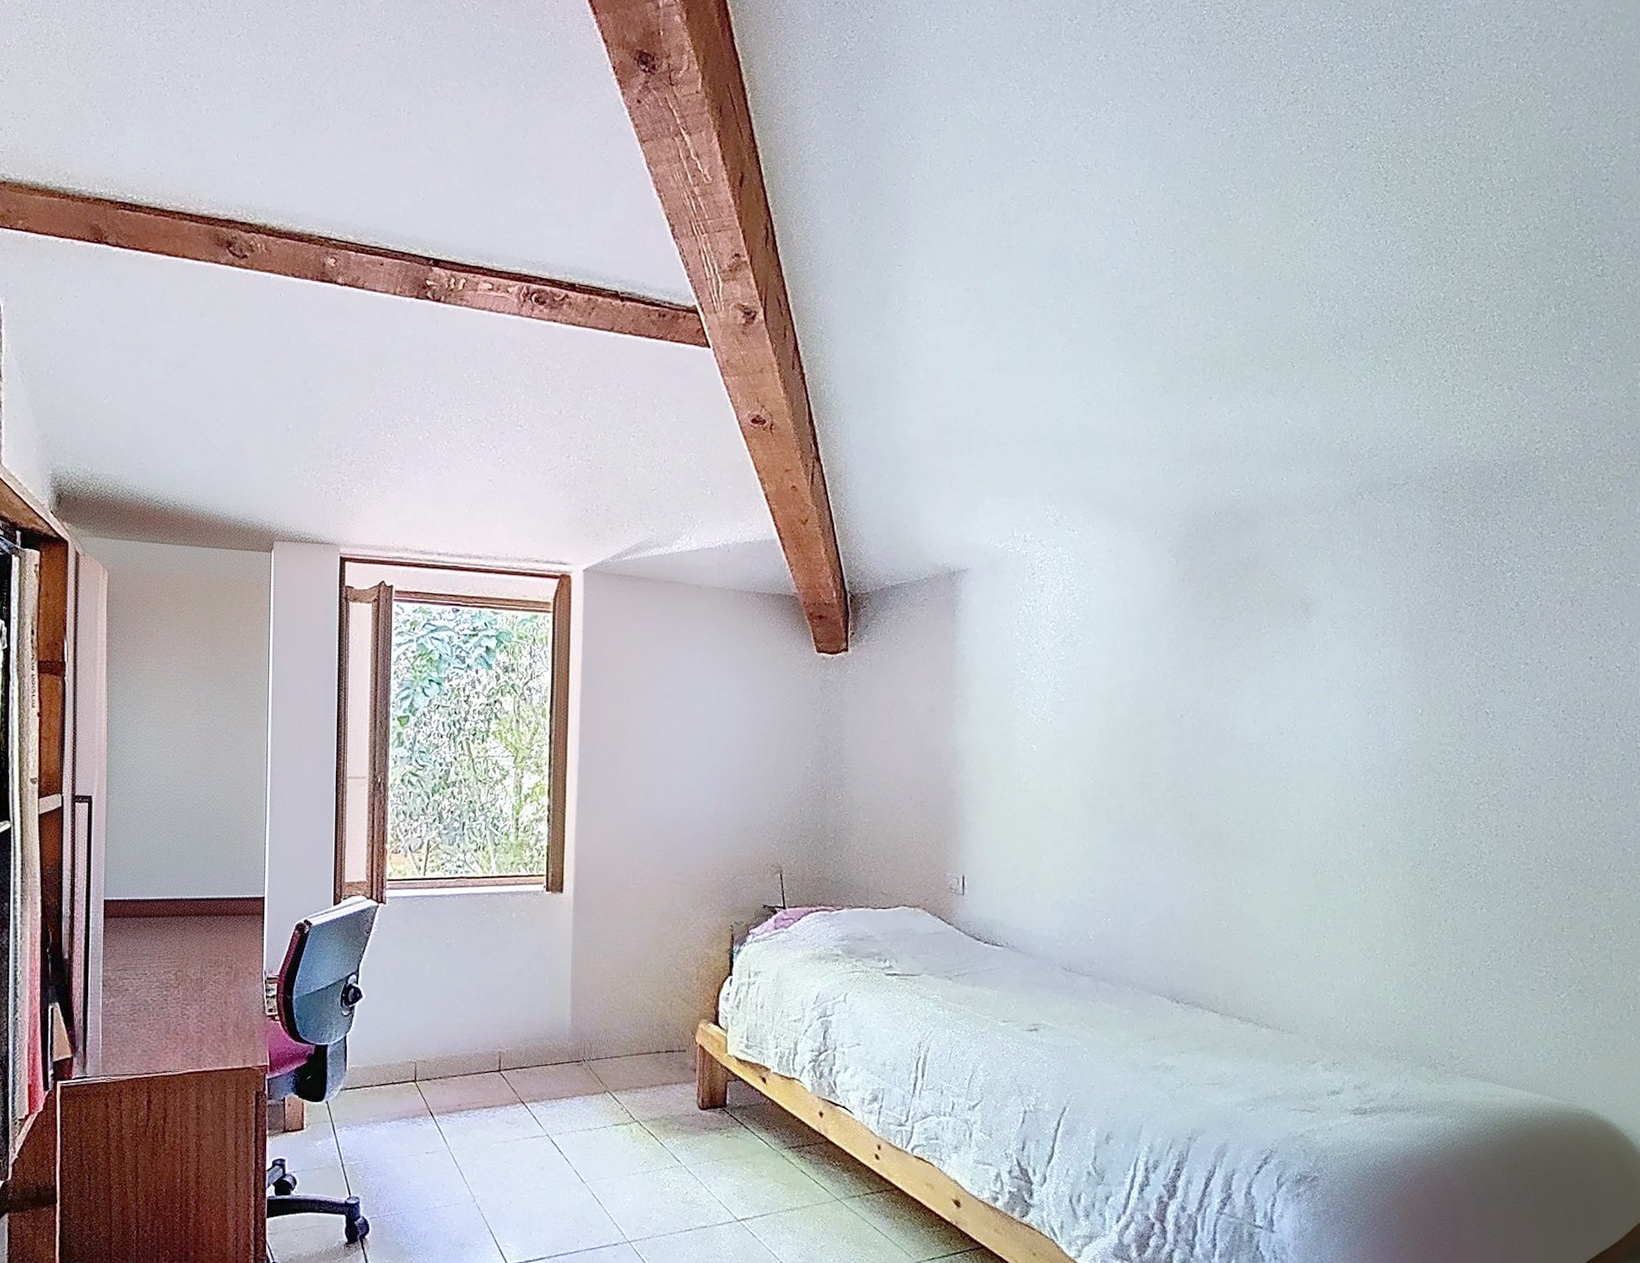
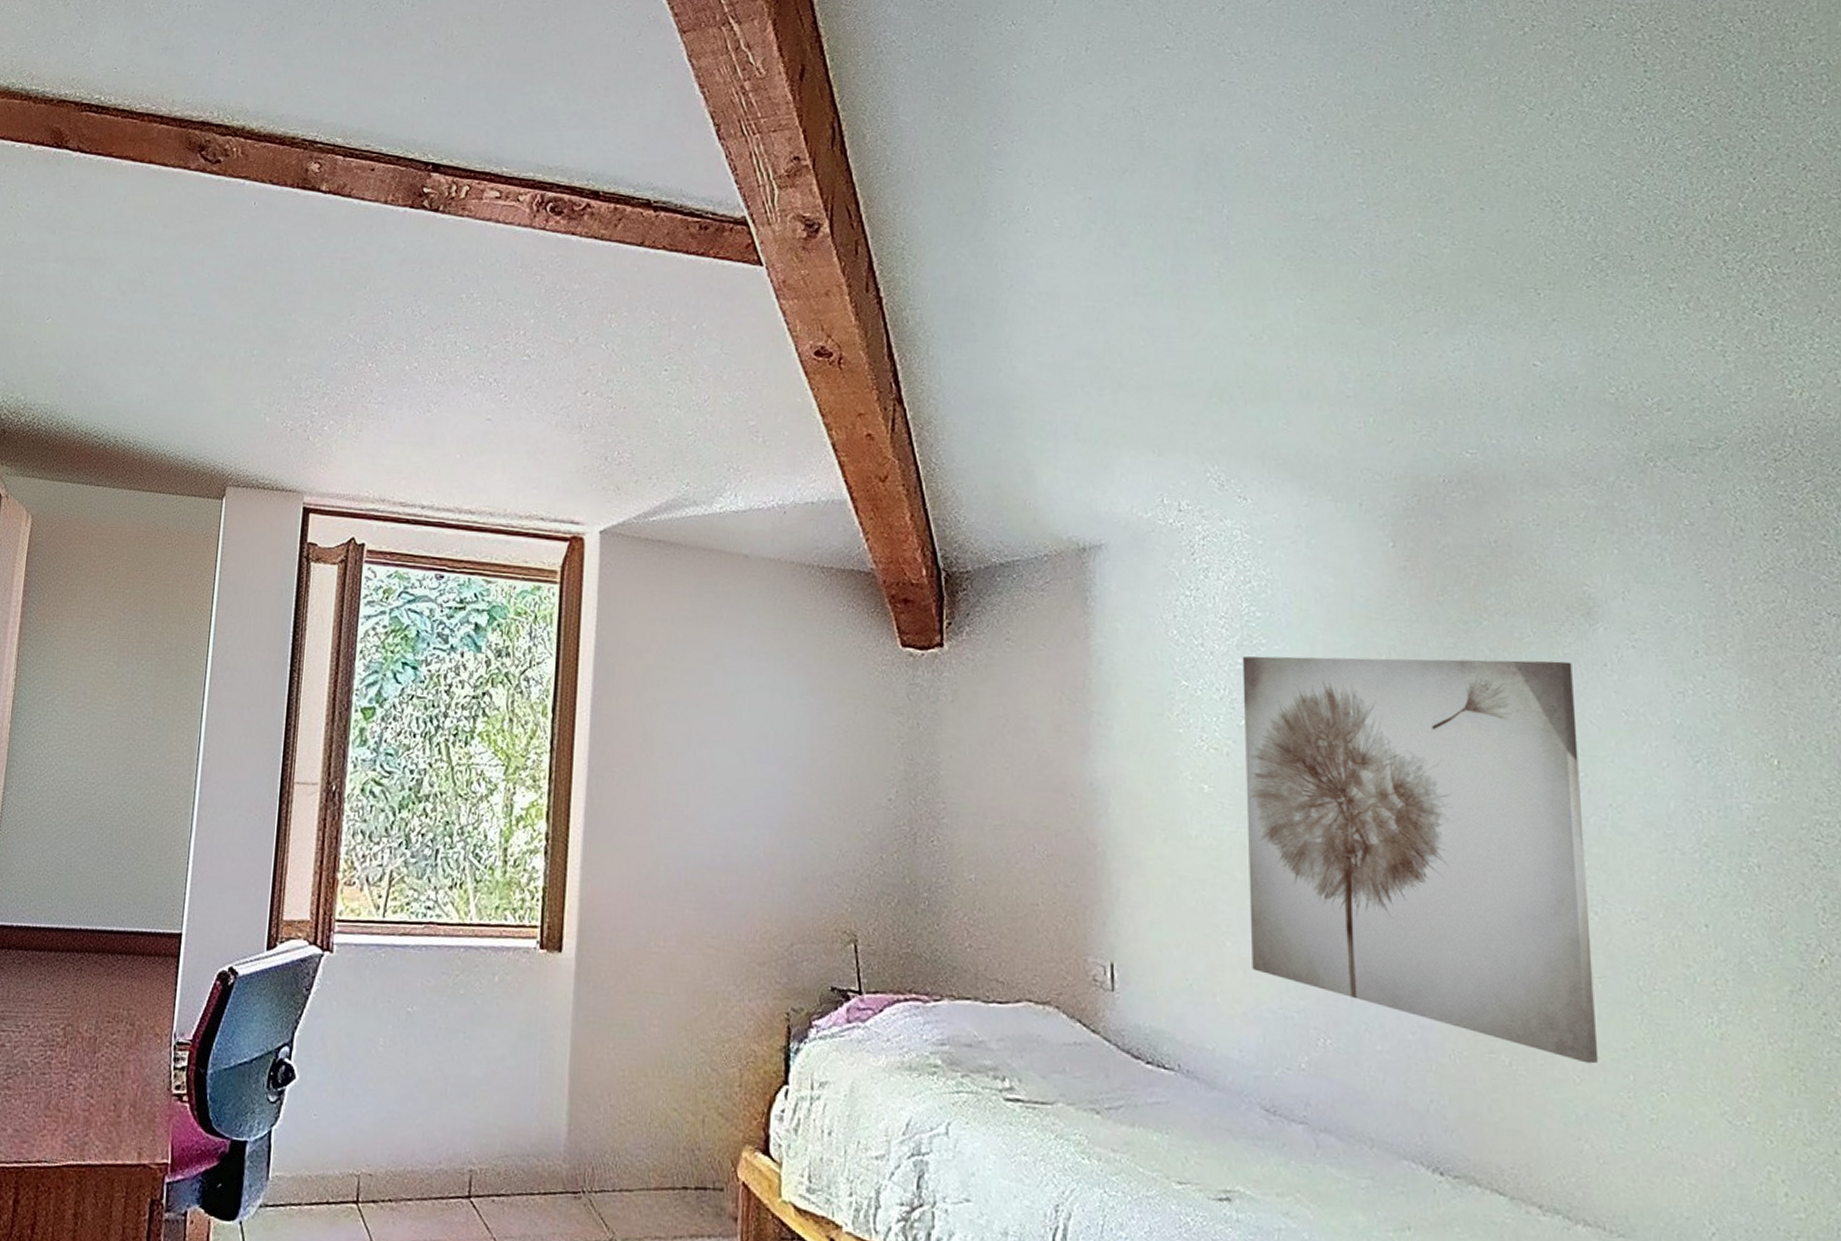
wall art: none [1060,645,1292,923] -> present [1242,656,1599,1064]

